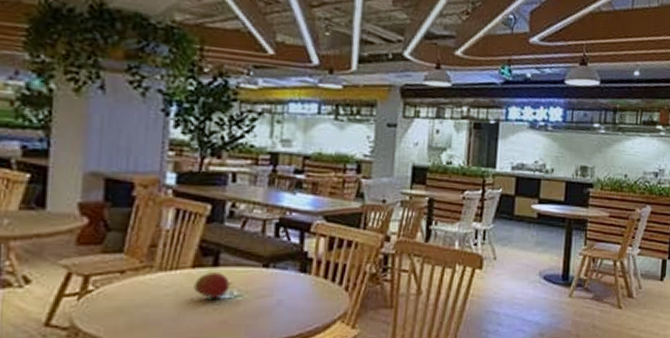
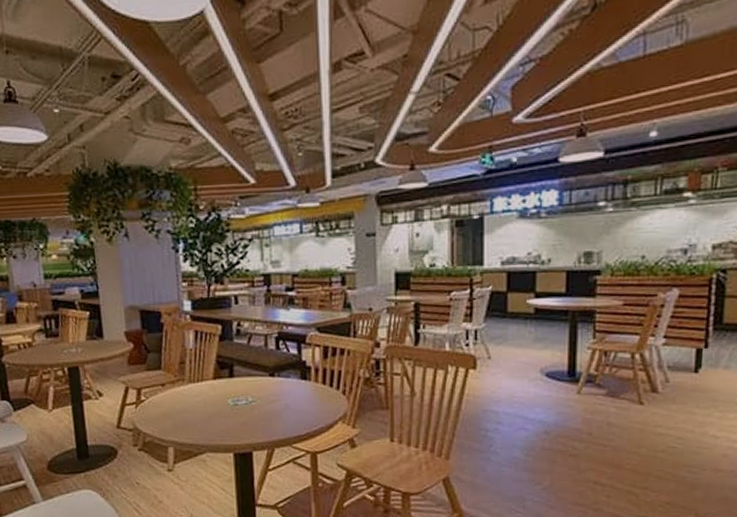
fruit: present [193,273,233,299] -> none [217,382,247,405]

